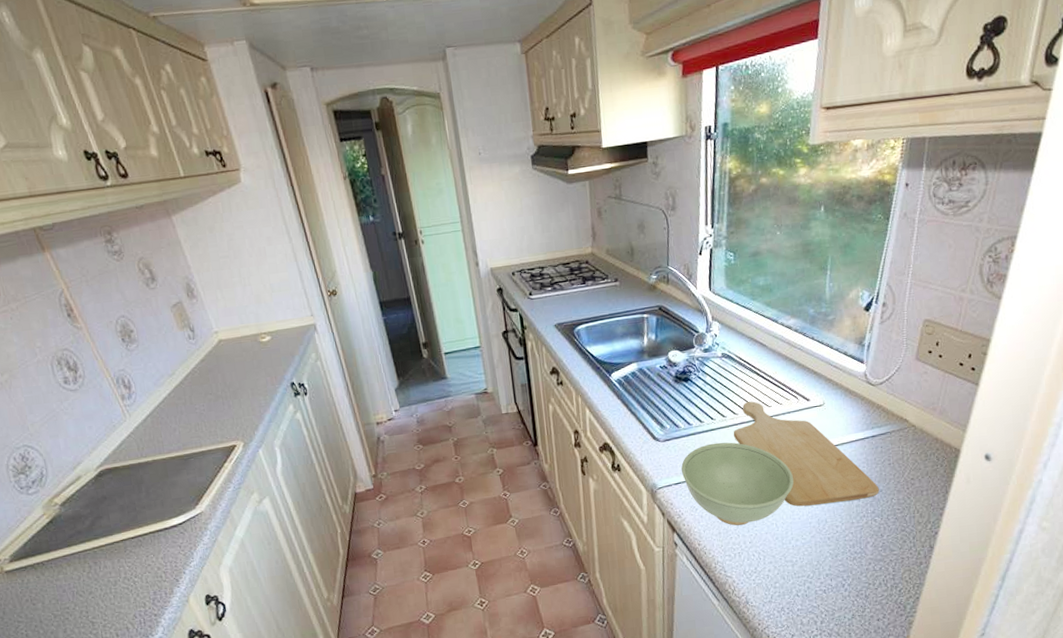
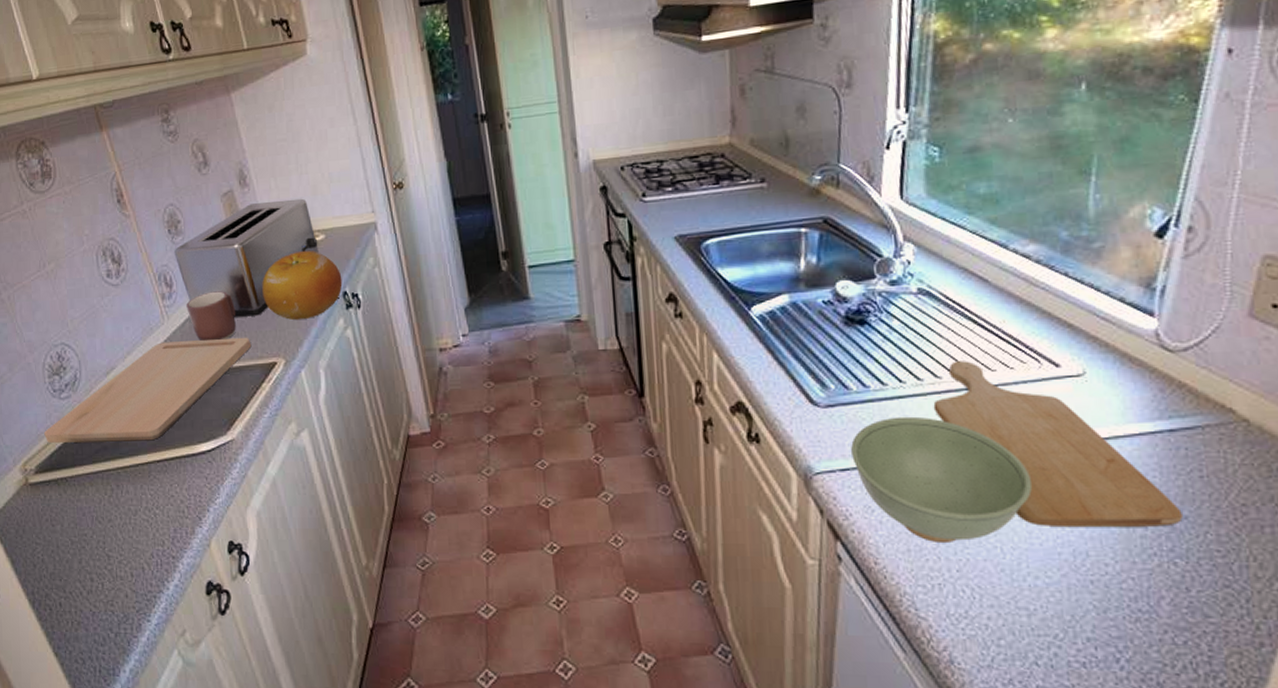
cutting board: none [15,426,212,534] -> present [44,337,252,443]
toaster: none [129,306,266,410] -> present [174,198,319,317]
mug: none [146,389,196,433] -> present [186,291,236,342]
fruit: none [216,350,290,409] -> present [262,250,343,321]

